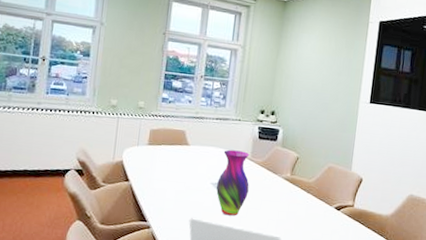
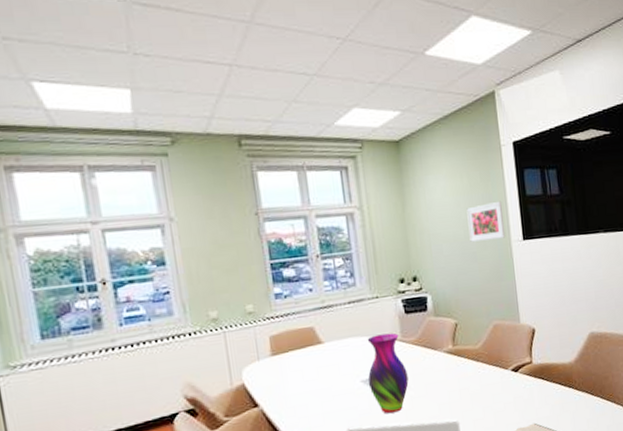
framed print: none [325,66,359,98] -> present [466,200,506,242]

